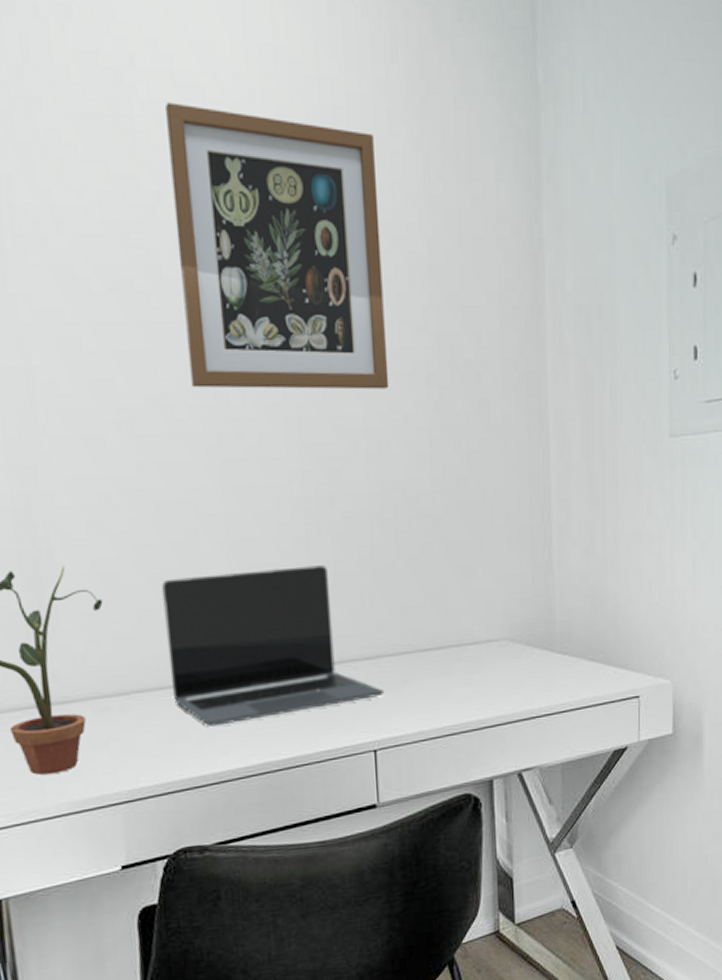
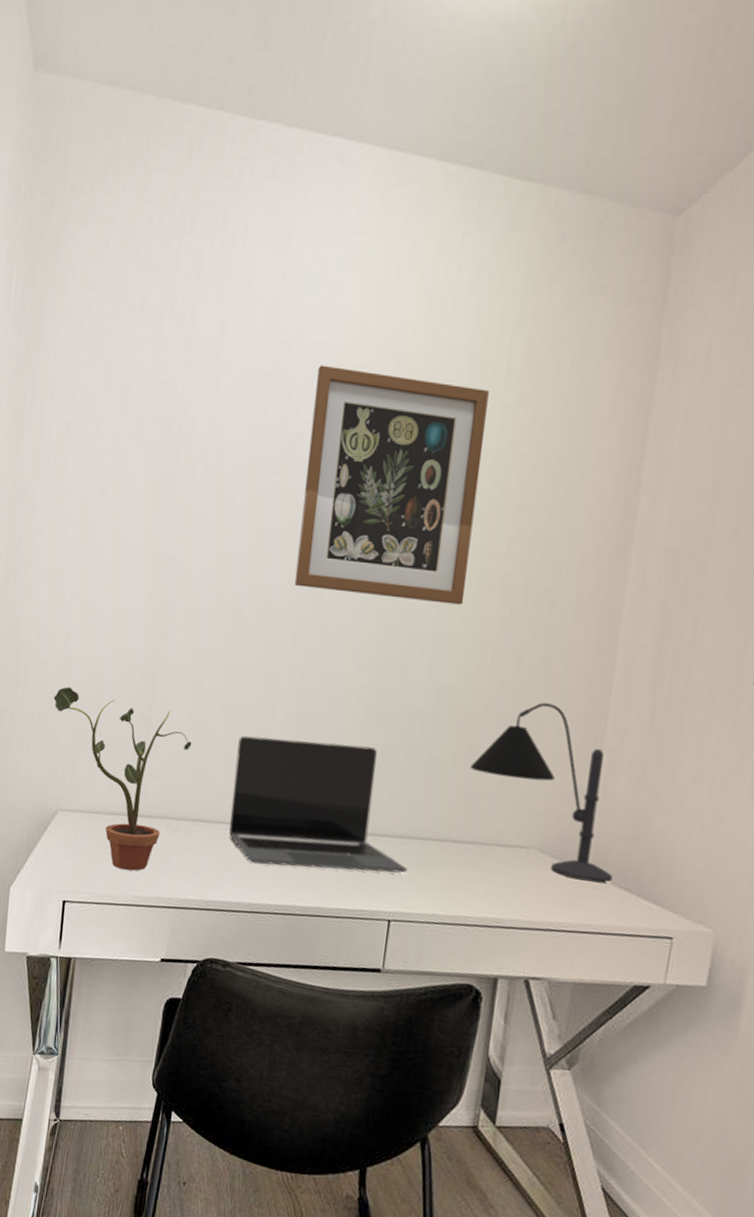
desk lamp: none [428,485,580,661] -> present [470,702,613,883]

